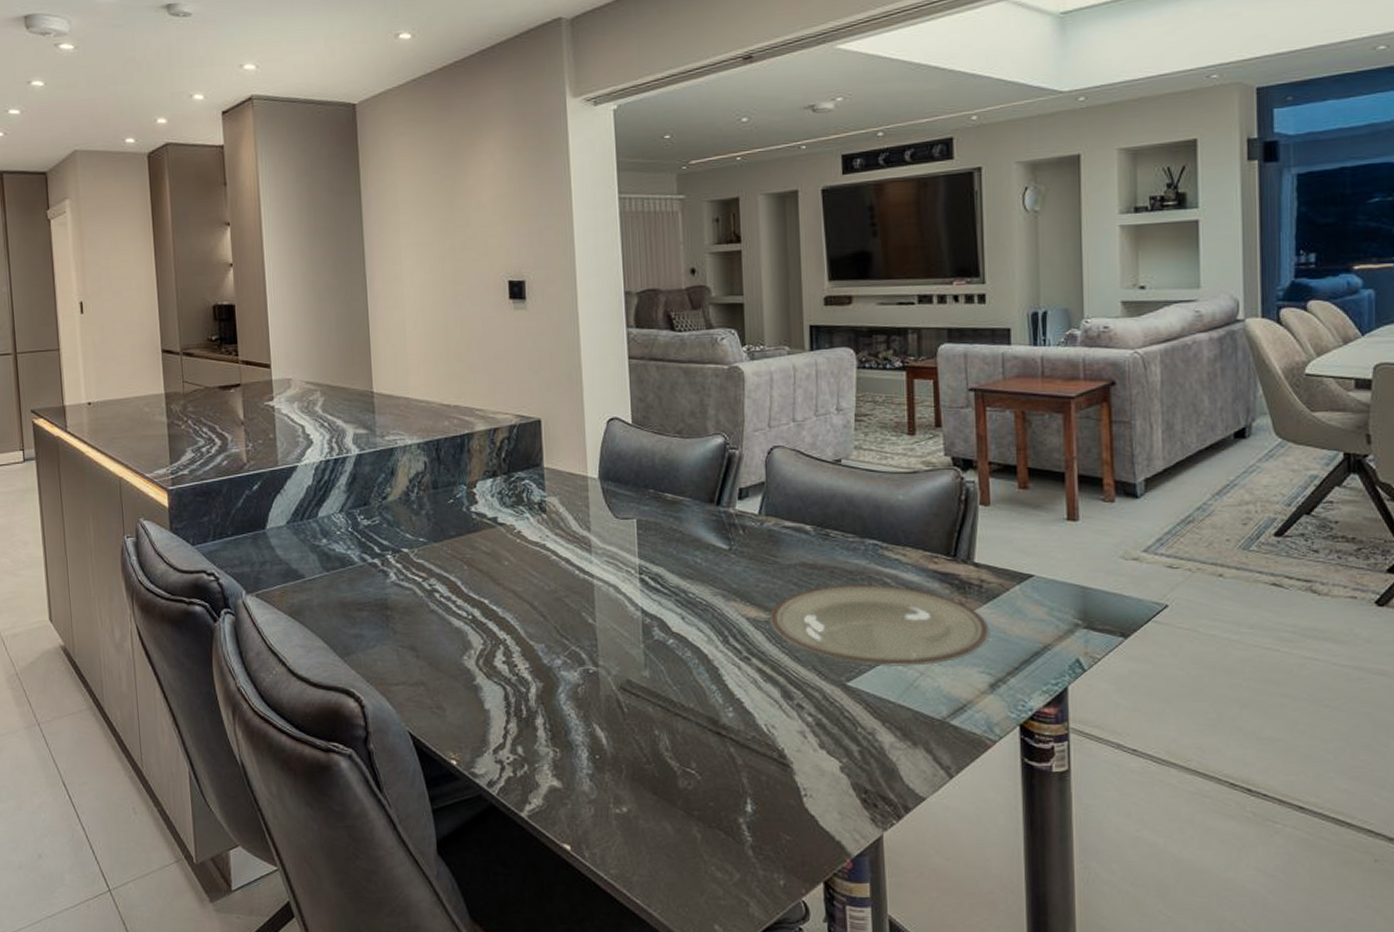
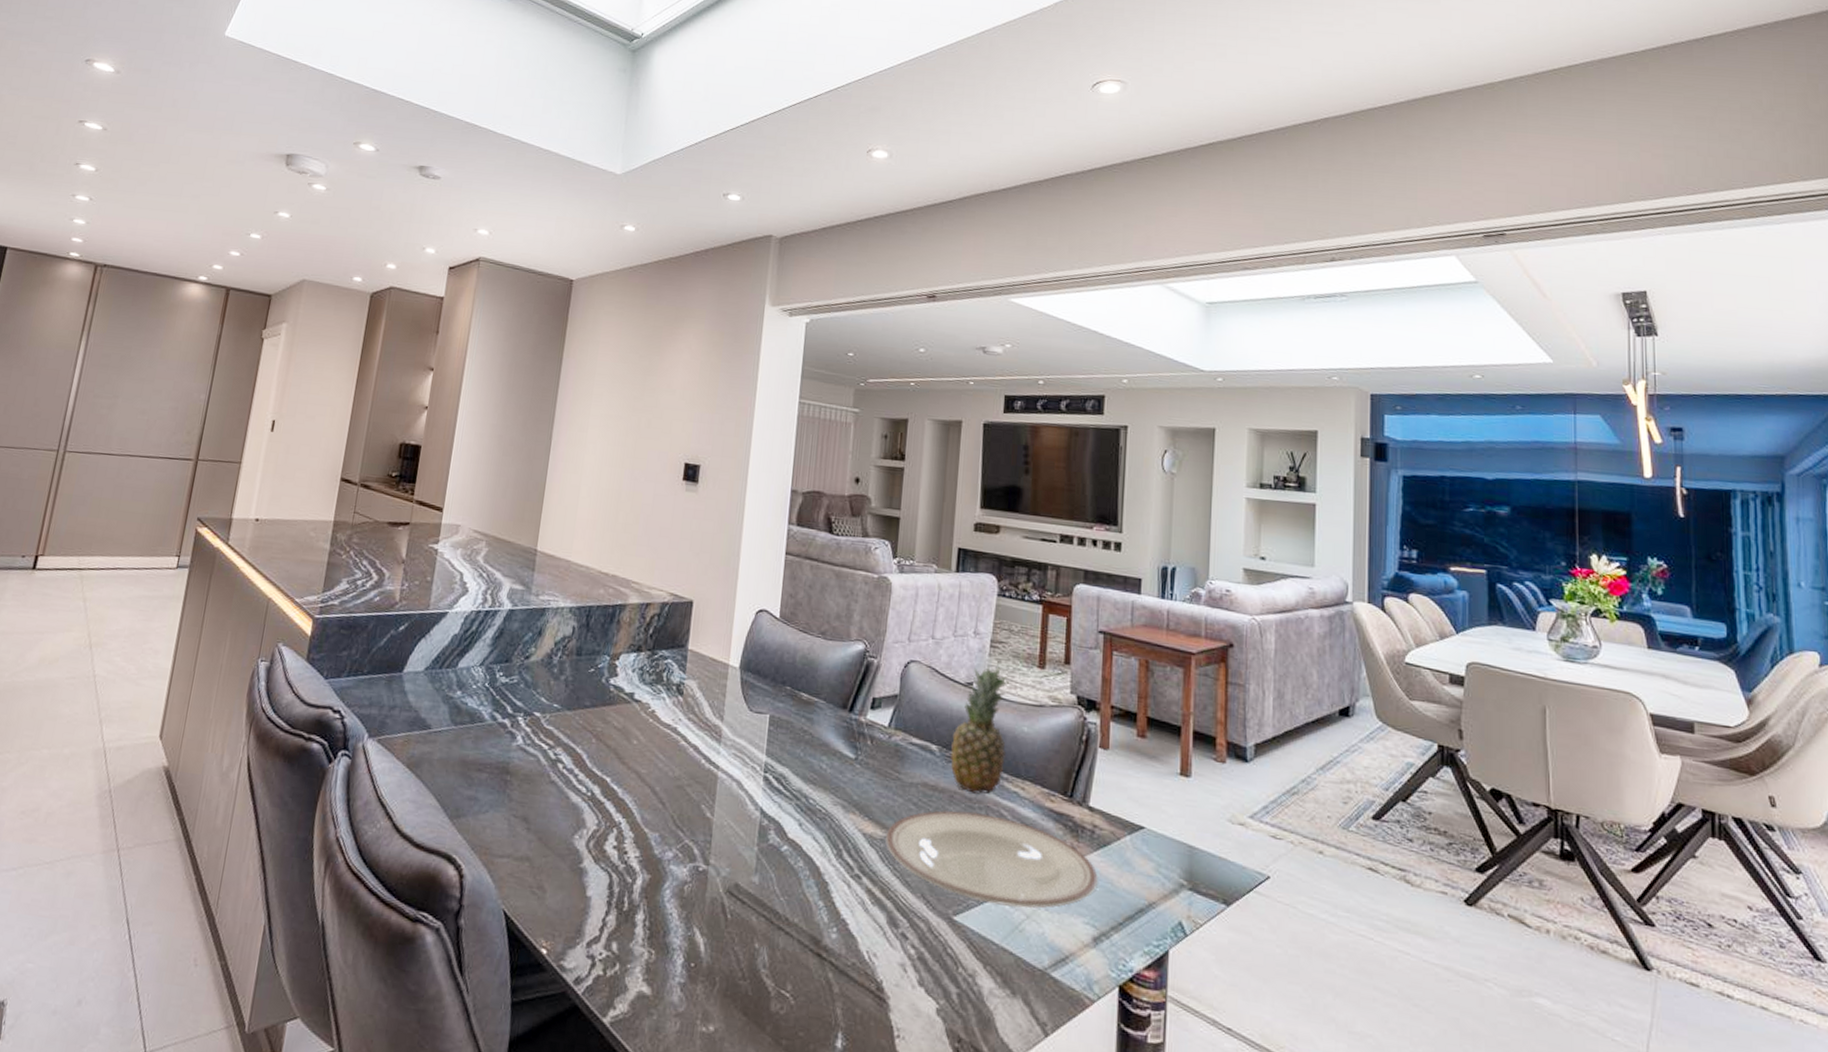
fruit: none [826,440,884,566] -> present [951,666,1010,794]

